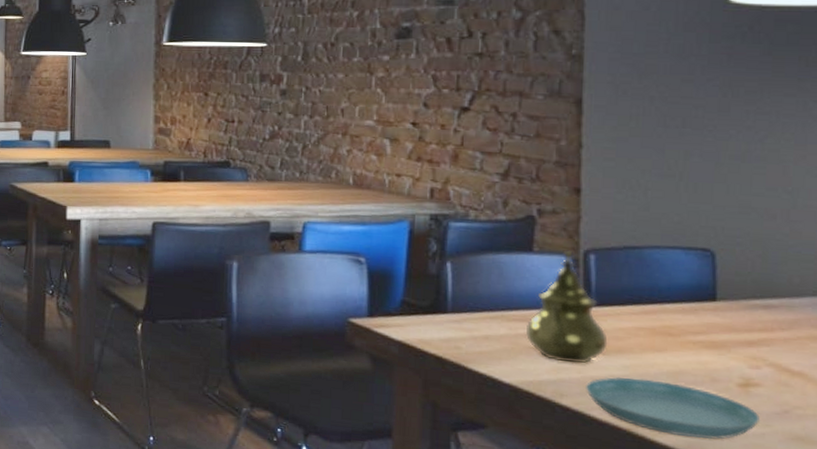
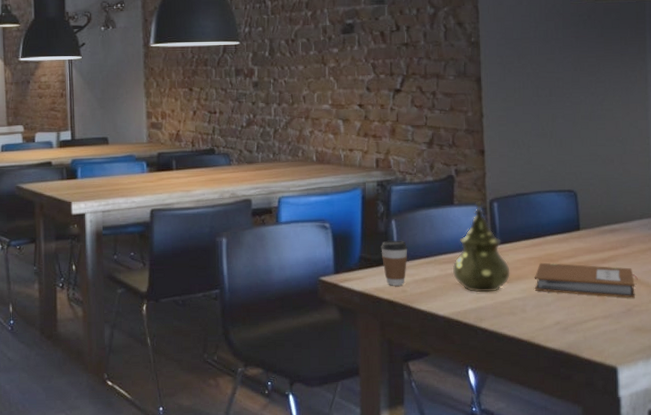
coffee cup: none [430,285,466,341] -> present [381,240,408,286]
saucer: present [586,376,761,440] -> none [497,298,614,340]
notebook: none [642,335,803,398] -> present [534,262,638,298]

